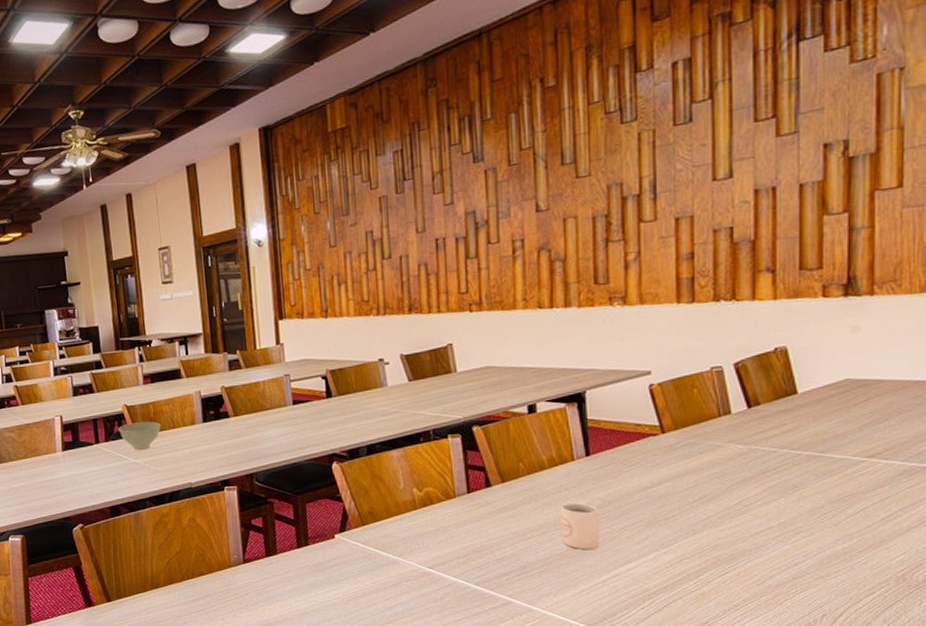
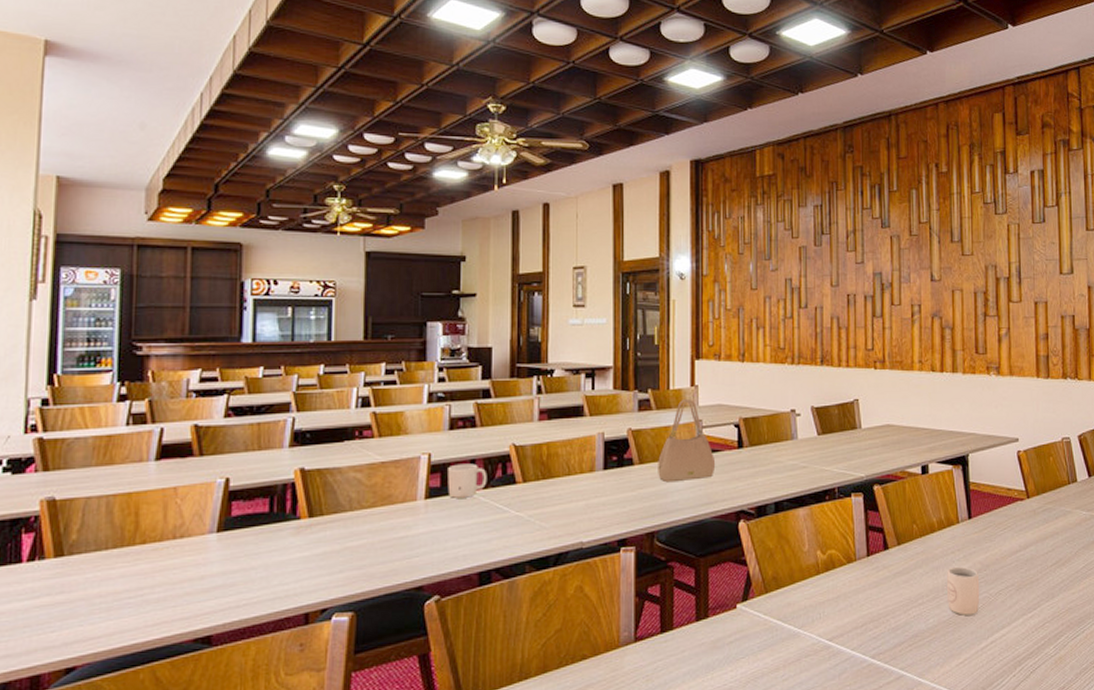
mug: none [76,422,108,450] -> present [448,463,487,498]
bowl: present [118,421,161,450] -> none [502,466,554,500]
handbag: none [251,356,306,431] -> present [658,398,716,483]

